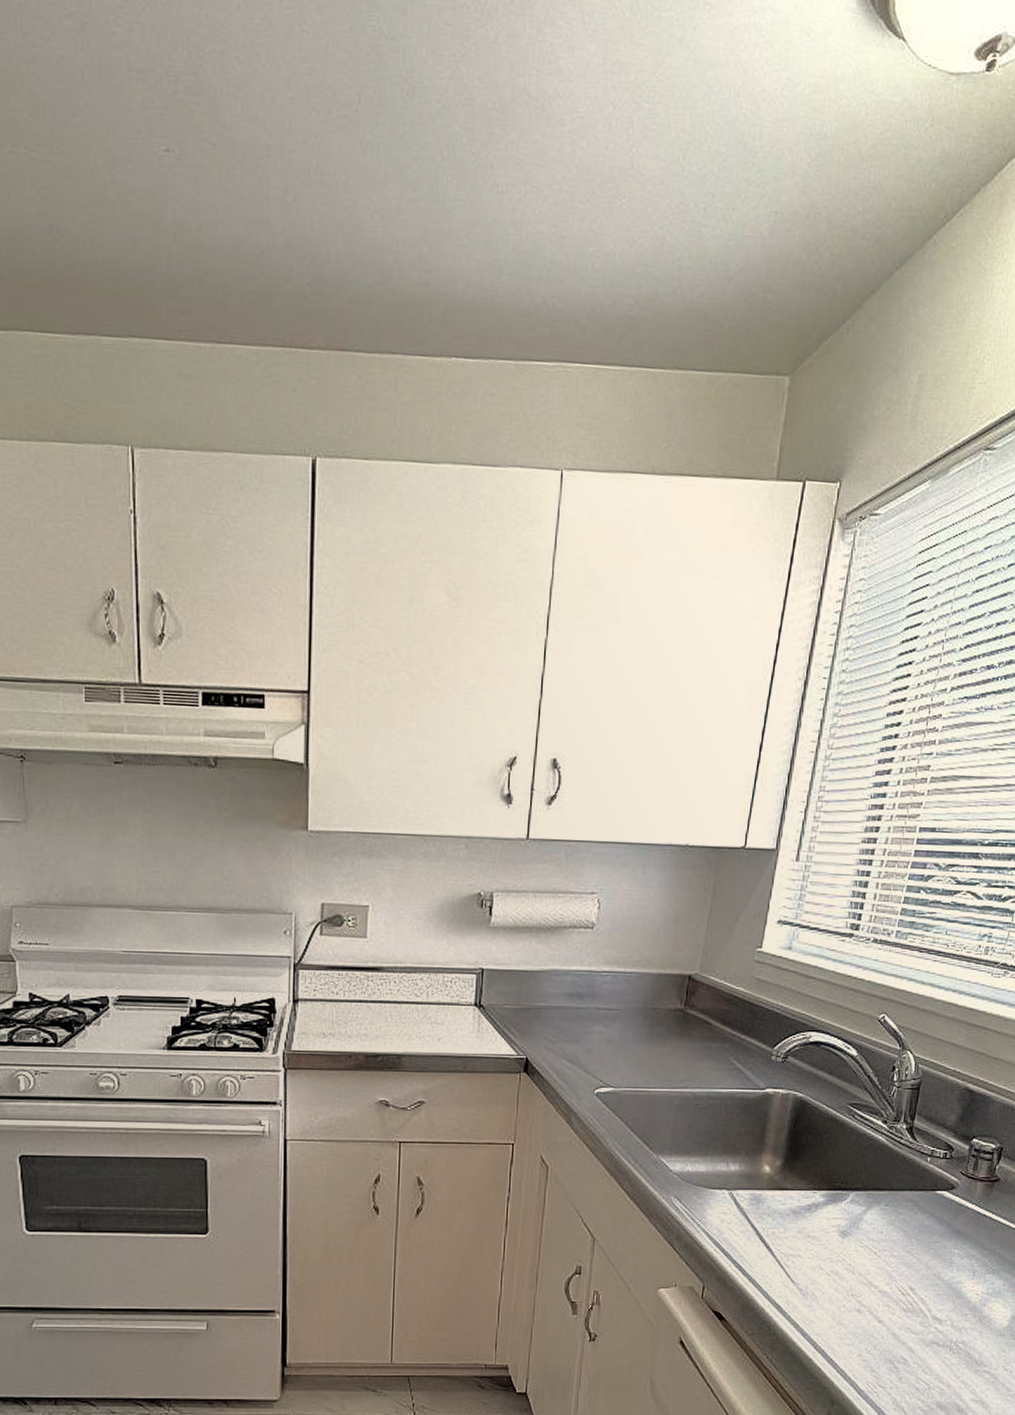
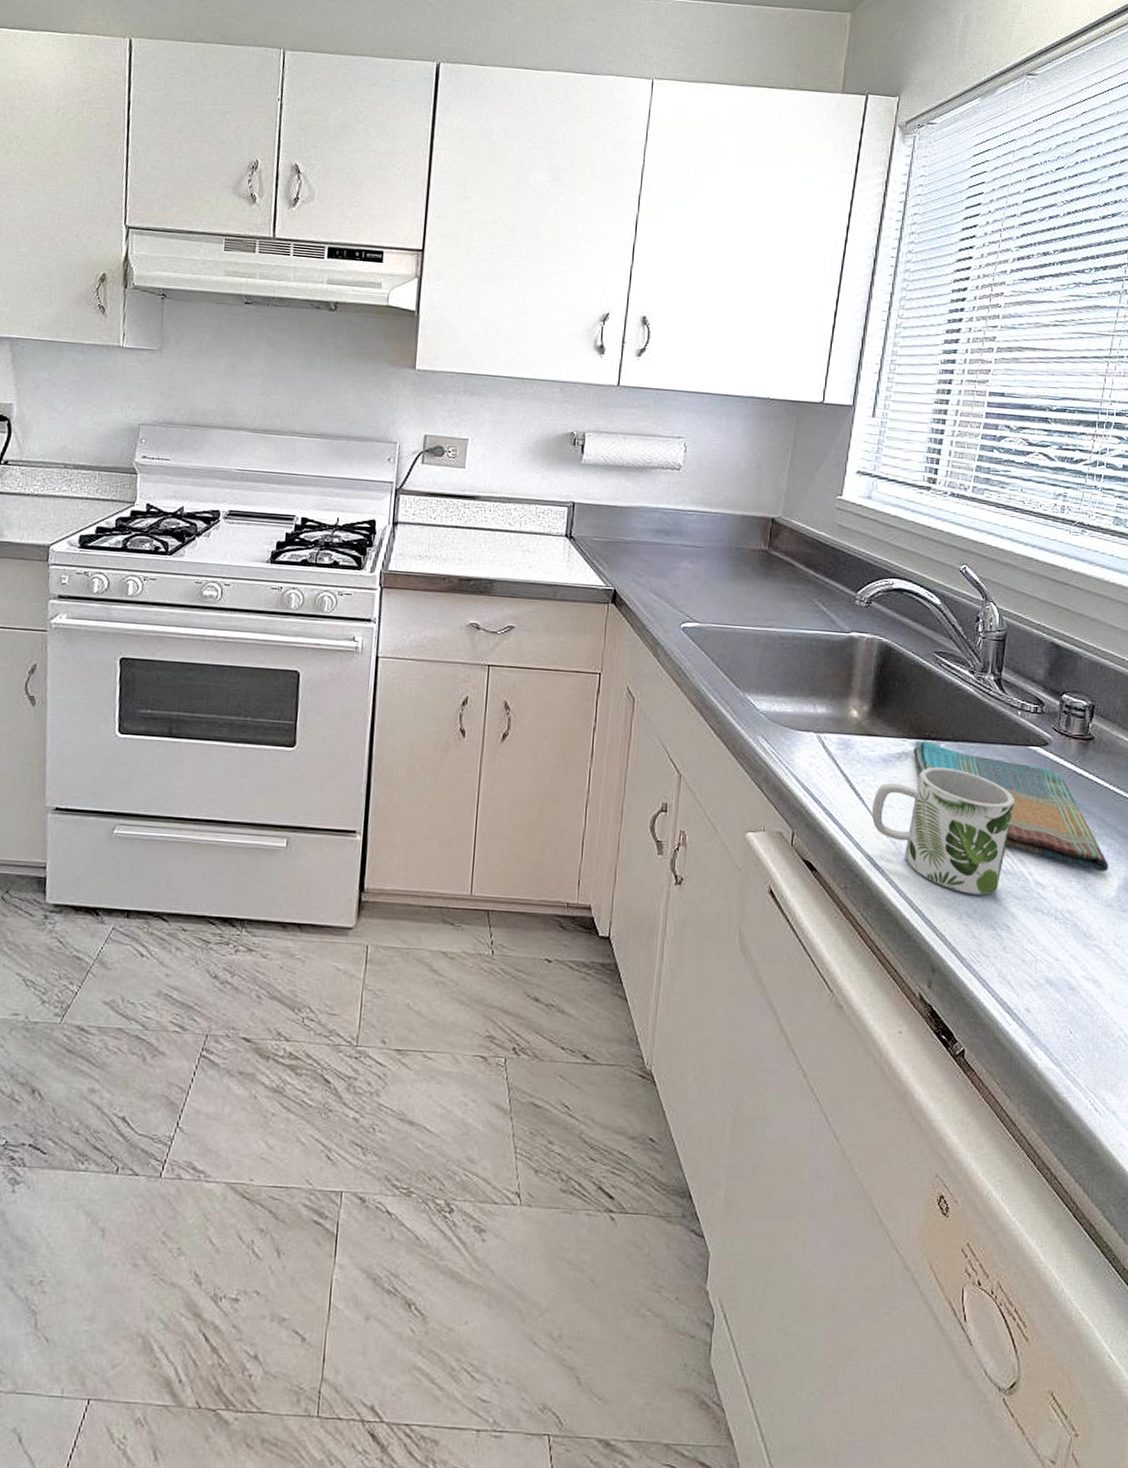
mug: none [780,1216,919,1332] -> present [871,767,1014,895]
dish towel: none [823,1191,1004,1304] -> present [913,740,1108,872]

